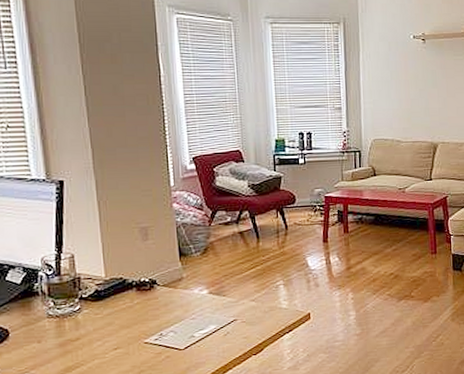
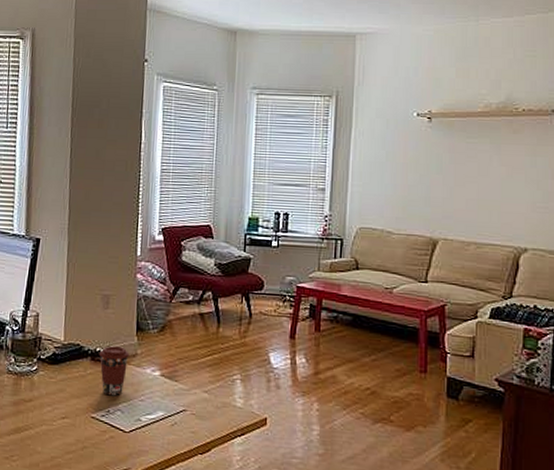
coffee cup: none [144,273,175,320] -> present [99,345,129,396]

